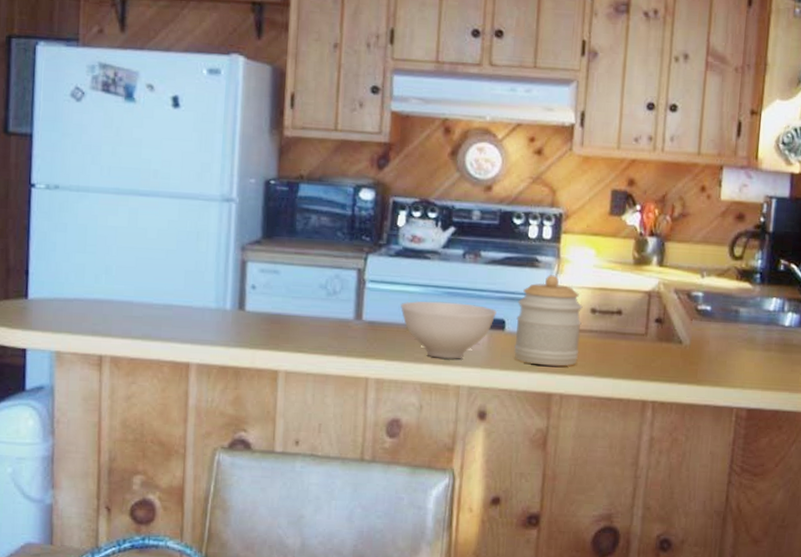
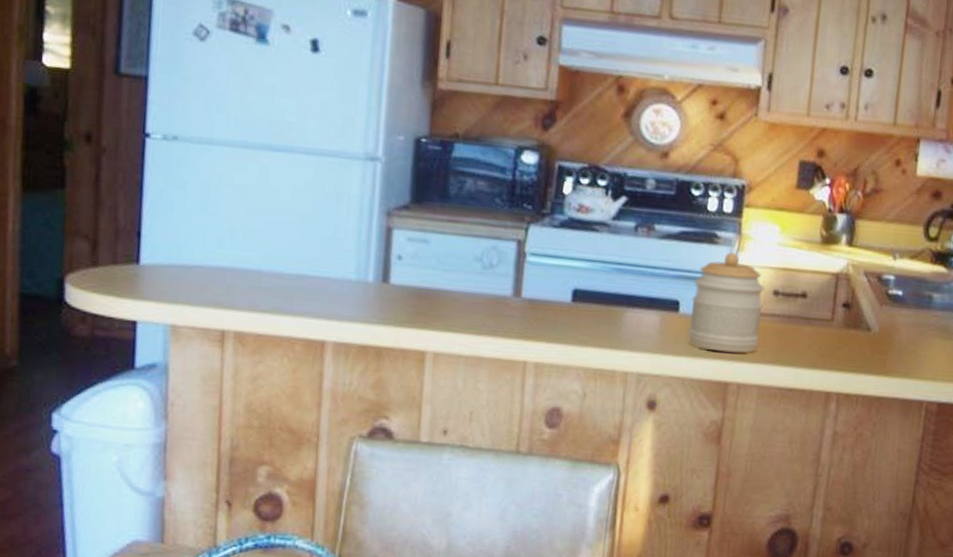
bowl: present [401,300,497,360] -> none [564,277,670,343]

